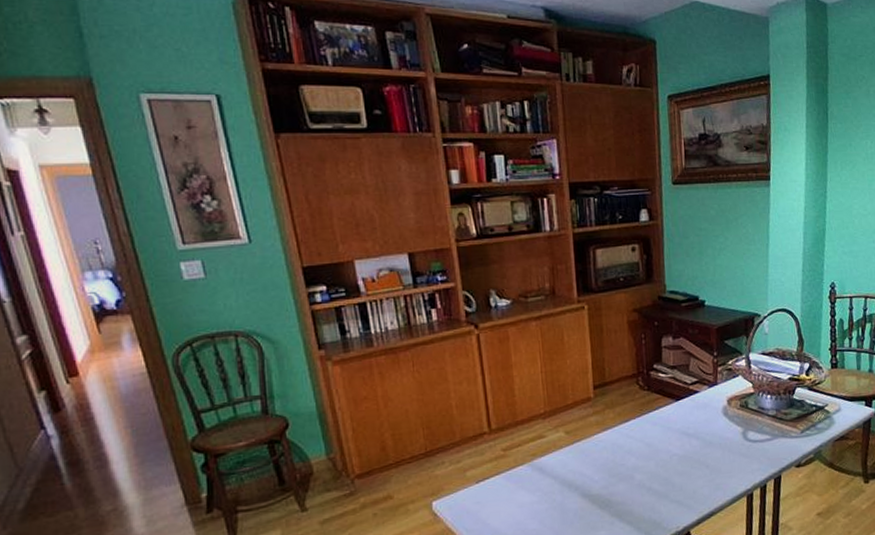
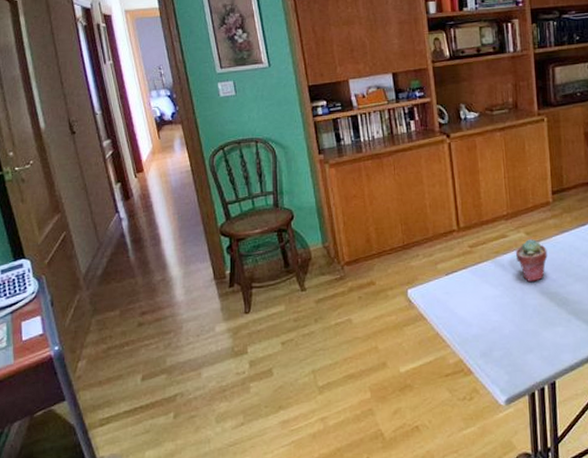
potted succulent: none [554,438,589,485] -> present [515,239,548,282]

